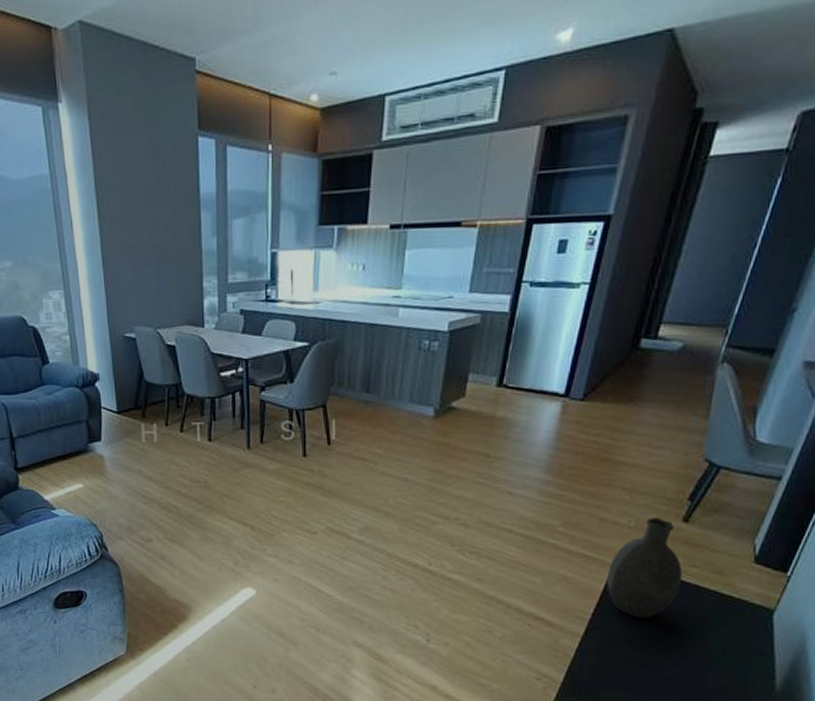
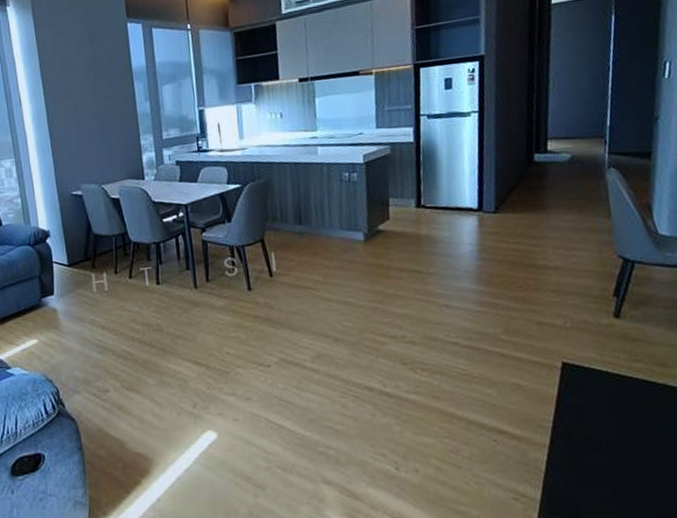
decorative vase: present [607,517,683,618] -> none [557,316,630,421]

